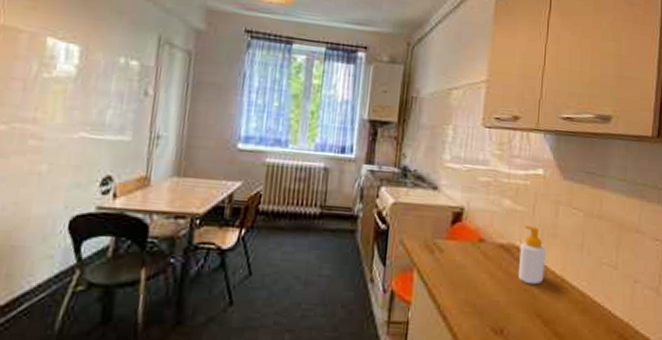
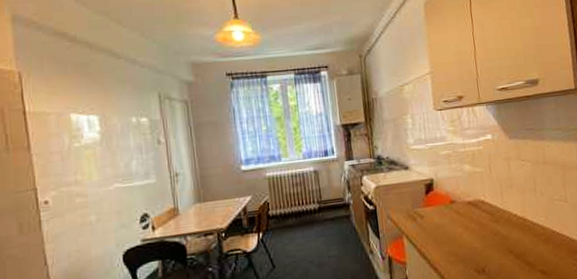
soap bottle: present [518,224,546,285] -> none [485,181,509,229]

